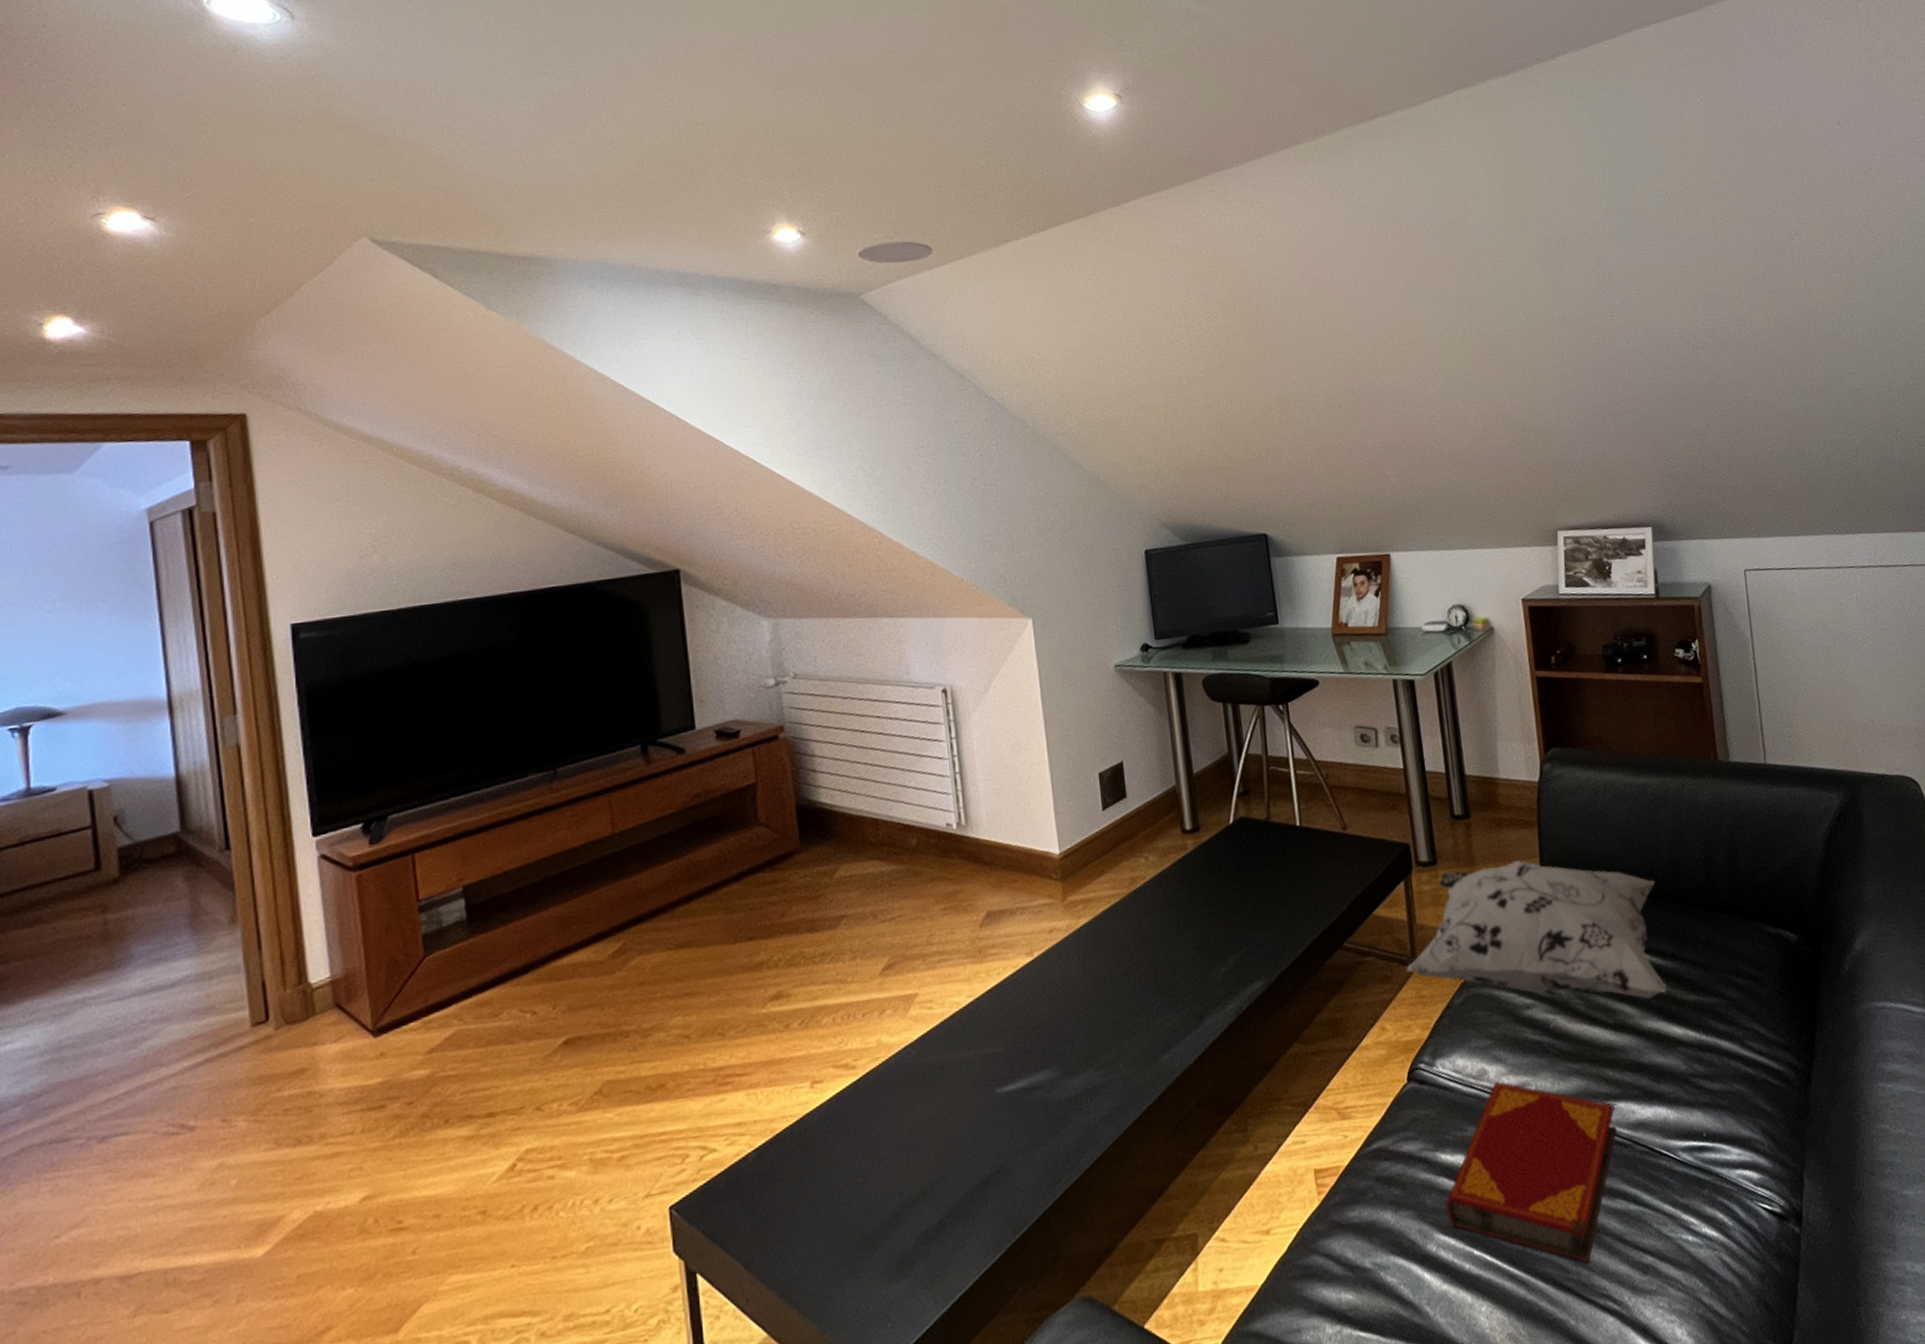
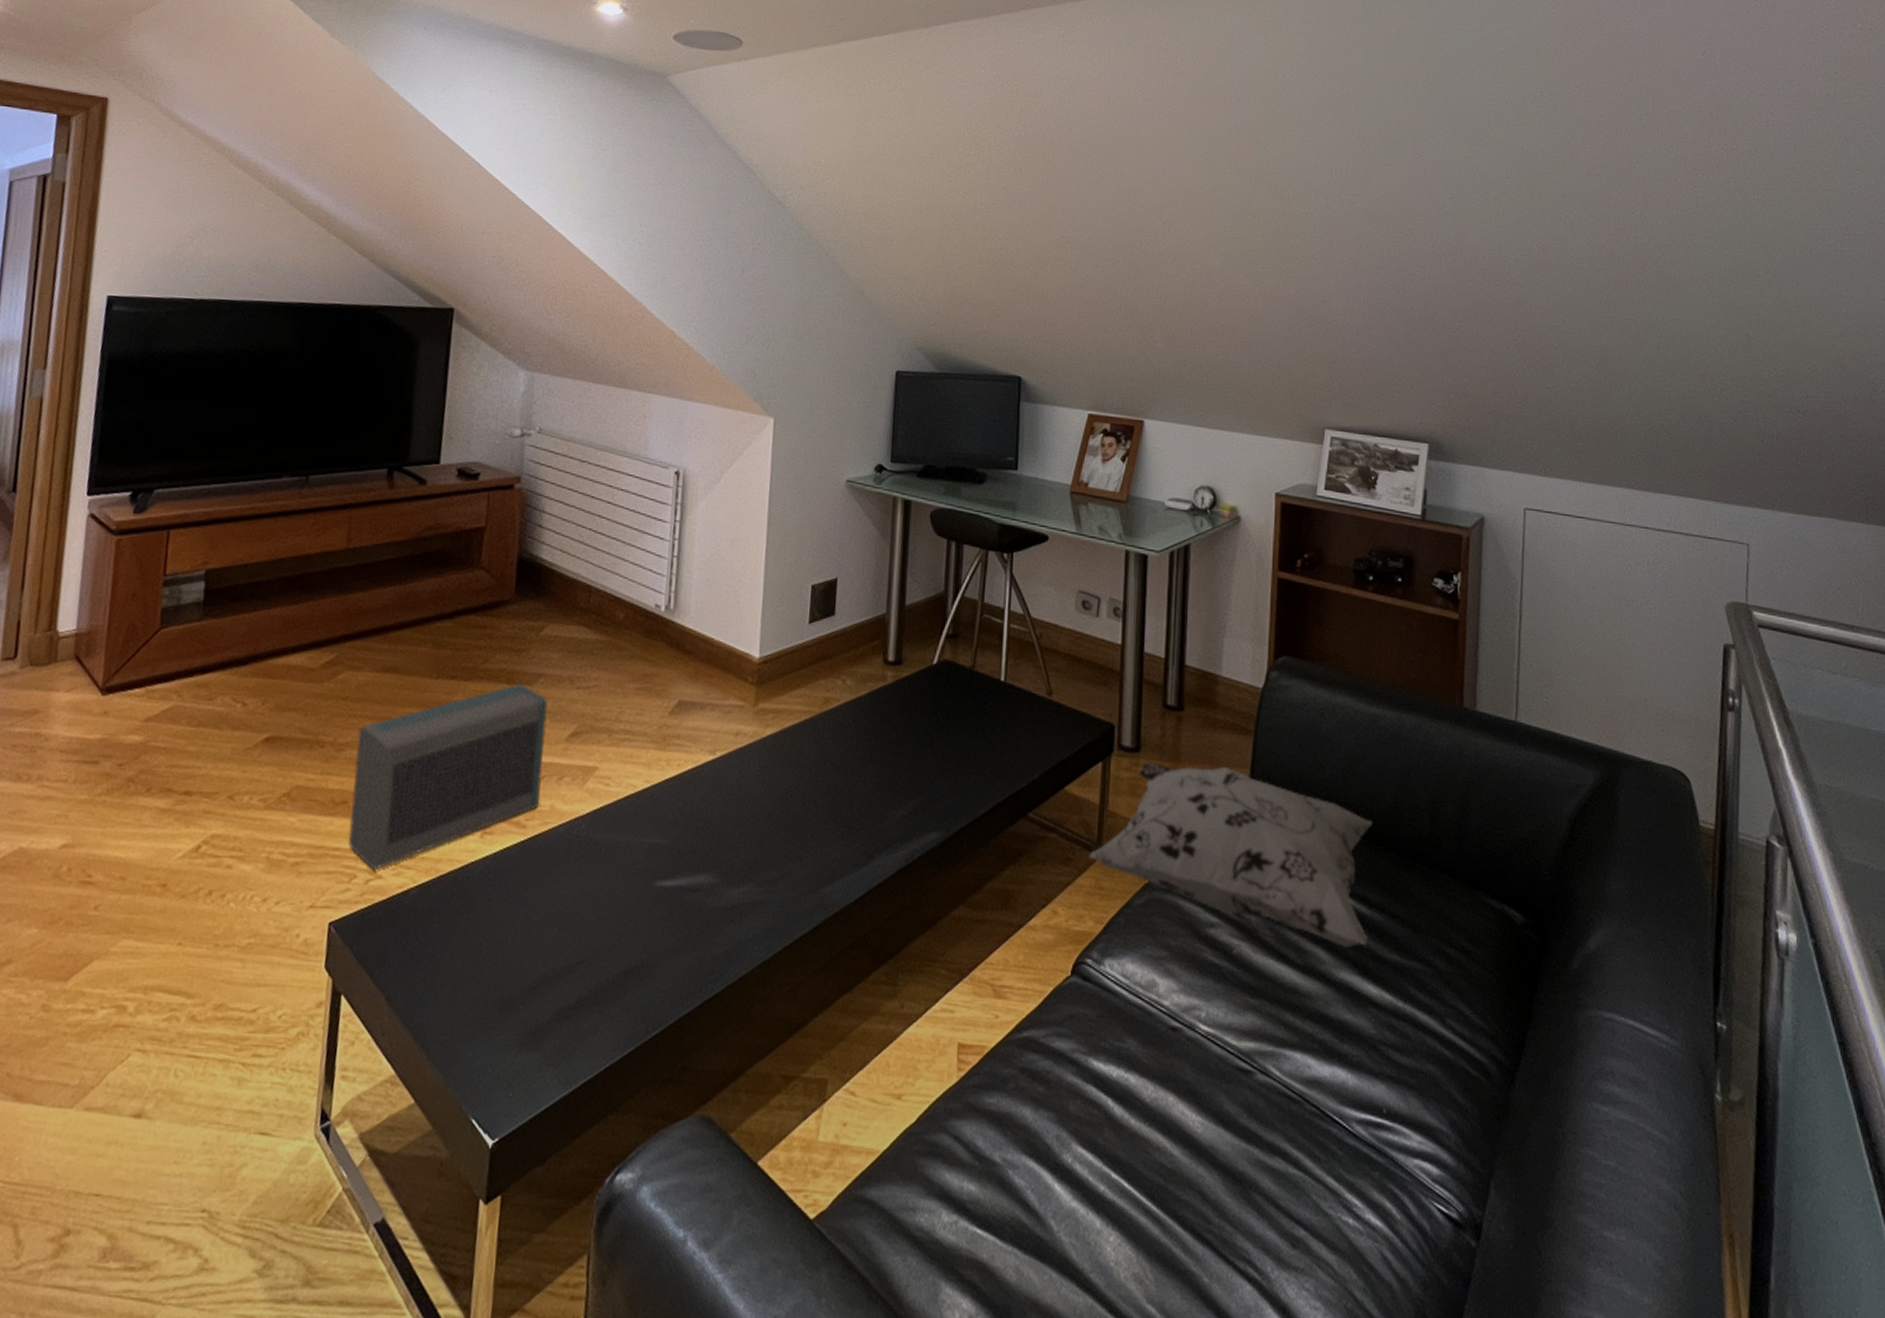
air purifier: none [662,929,866,1145] -> present [348,683,548,870]
hardback book: present [1446,1081,1617,1263] -> none [1089,996,1289,1219]

